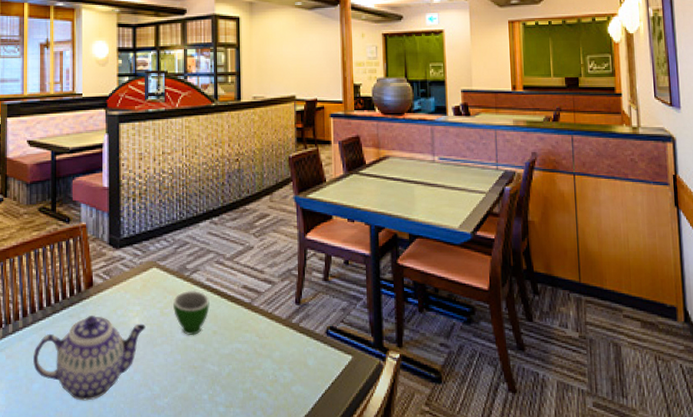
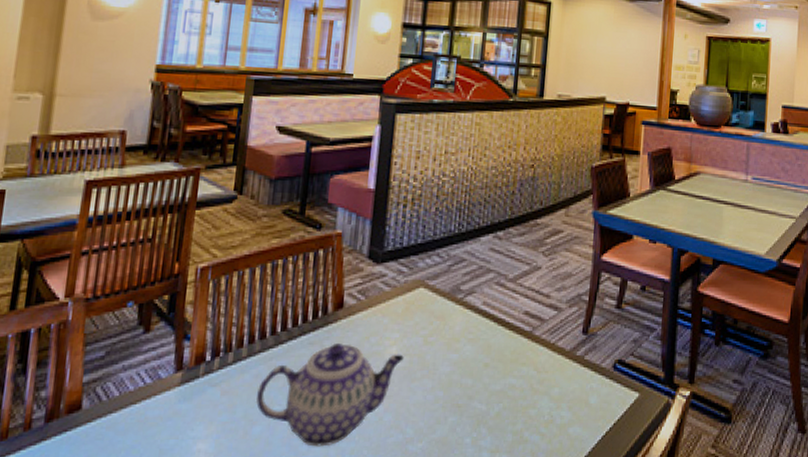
teacup: present [173,290,210,336] -> none [440,315,484,369]

